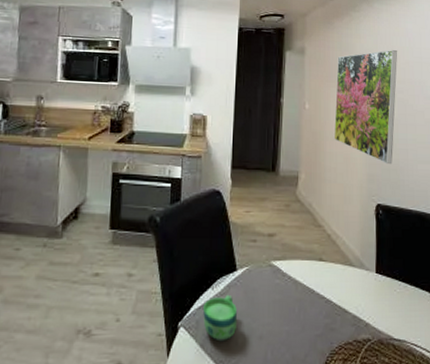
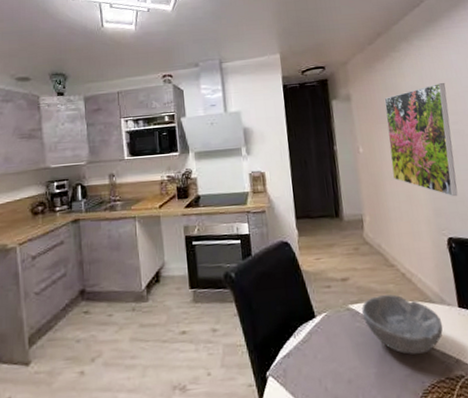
cup: present [203,294,238,342] -> none [288,341,324,388]
bowl: none [284,255,359,315] -> present [361,294,443,355]

